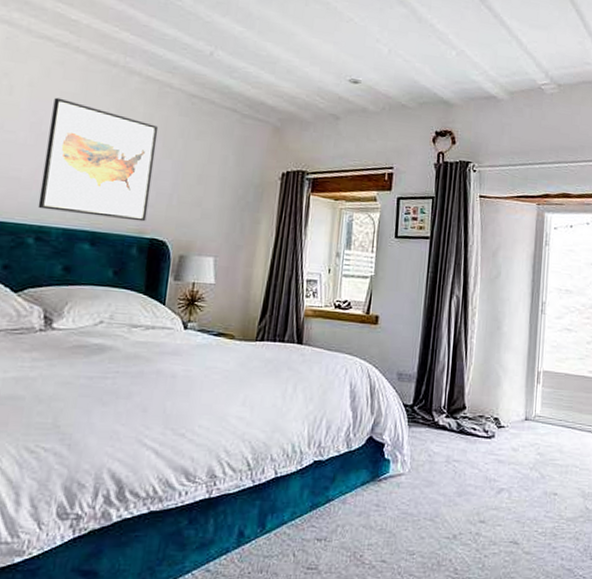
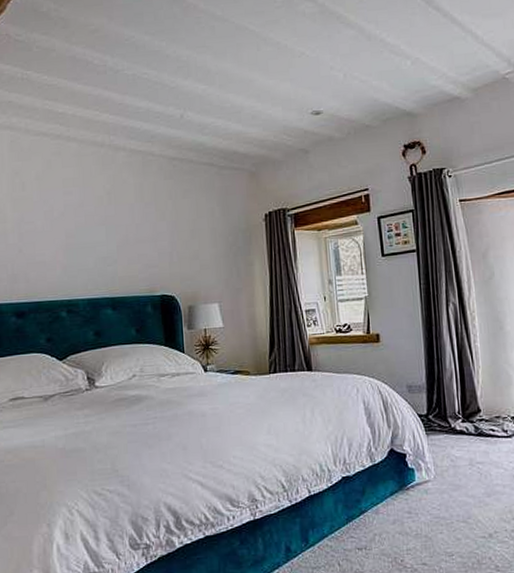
wall art: present [37,97,159,222] -> none [59,184,154,285]

